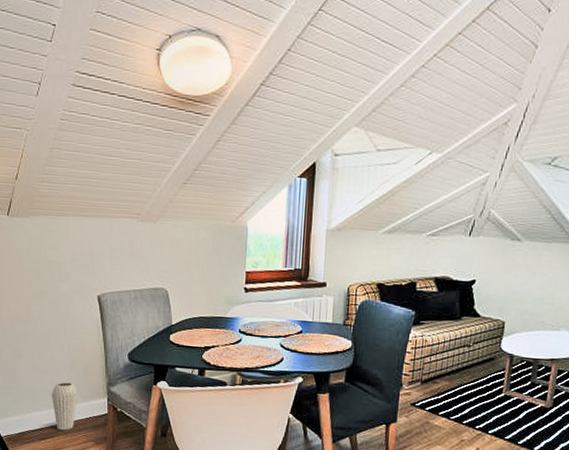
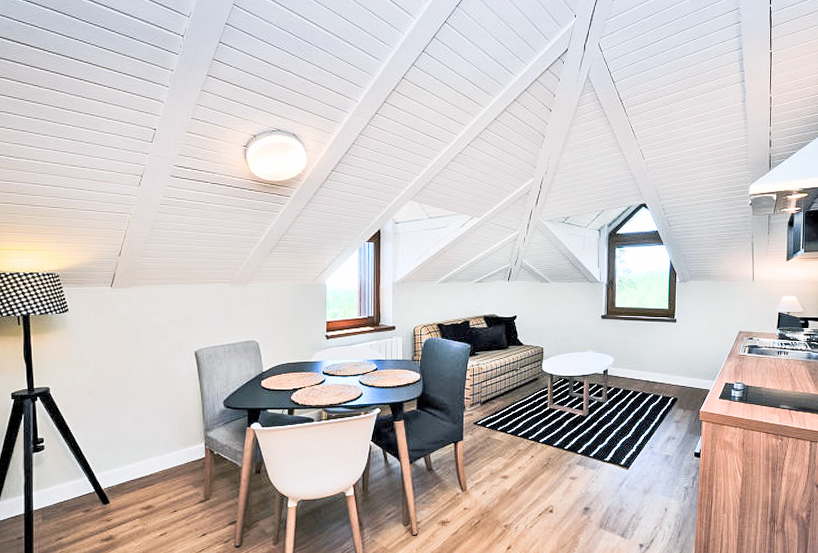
vase: present [51,382,78,431] -> none [151,432,177,478]

